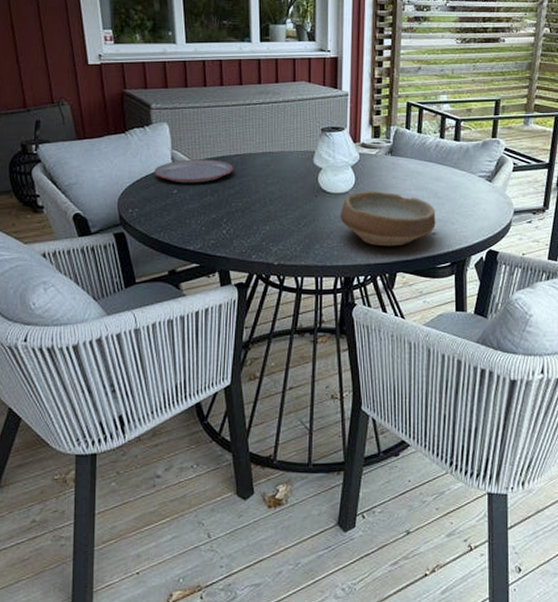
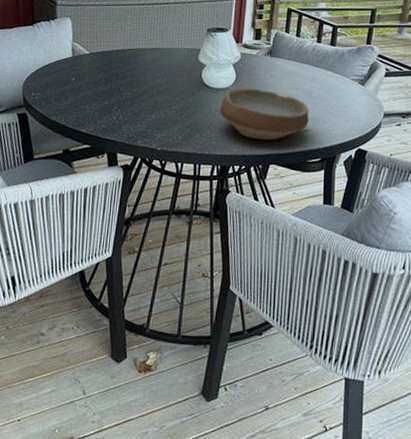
plate: present [154,159,234,183] -> none [55,51,127,73]

